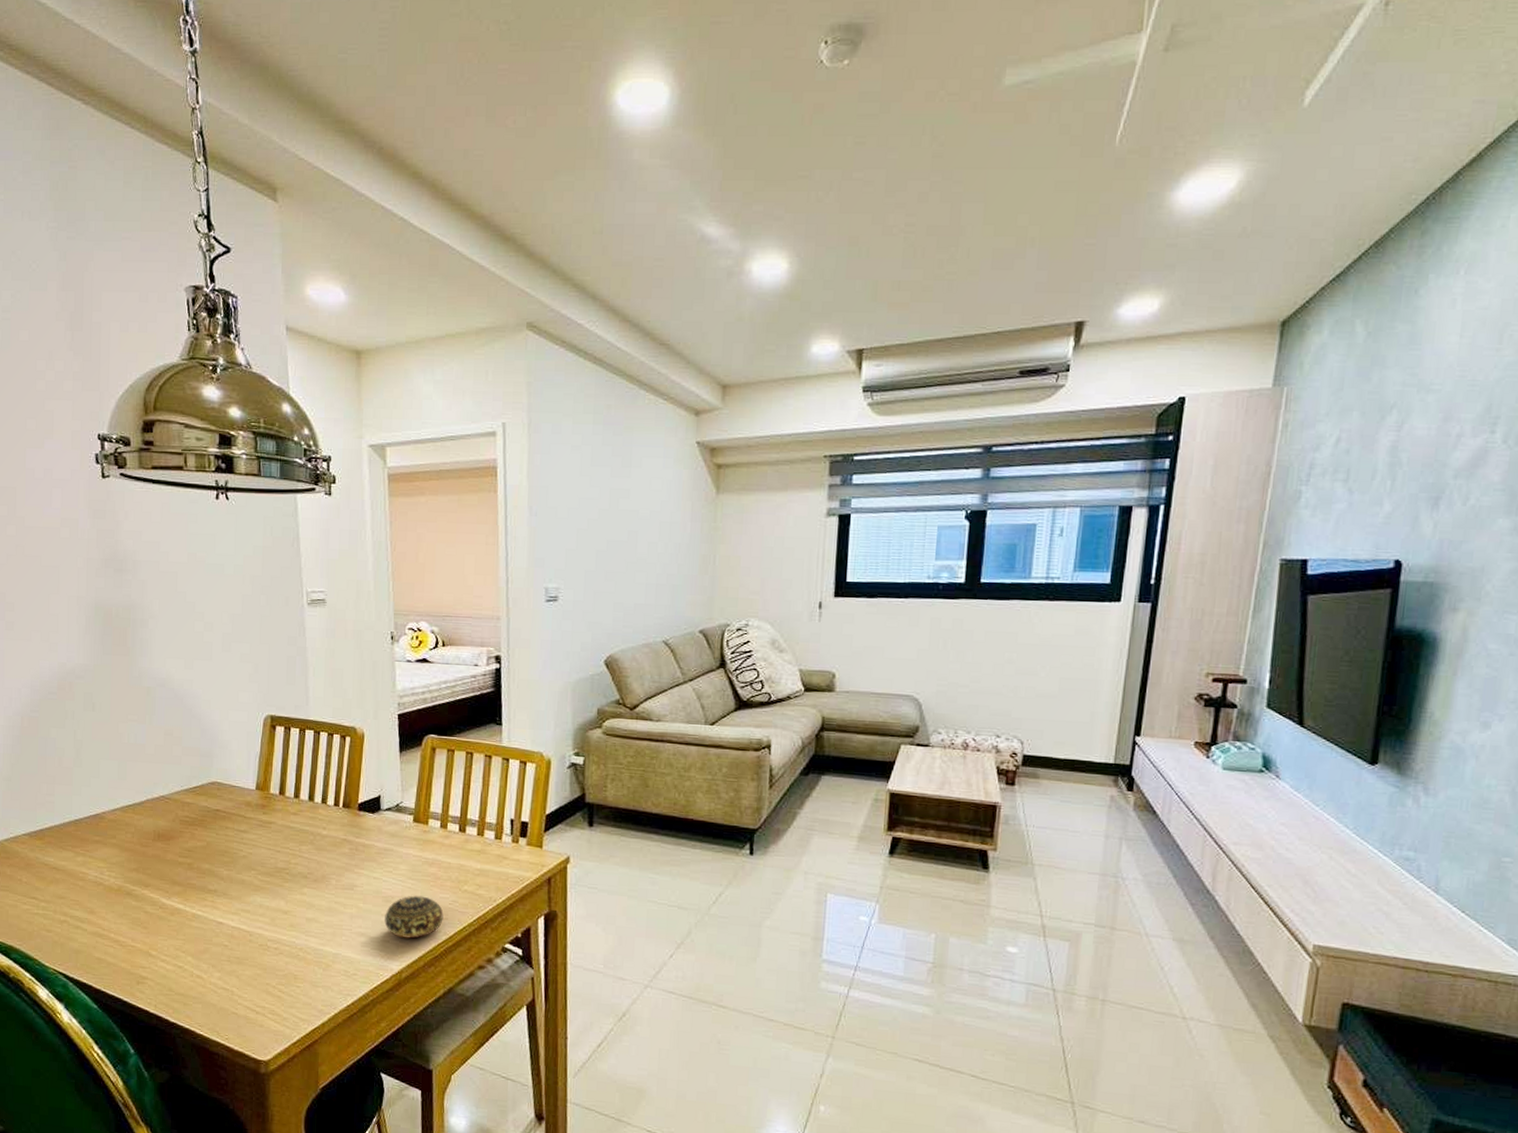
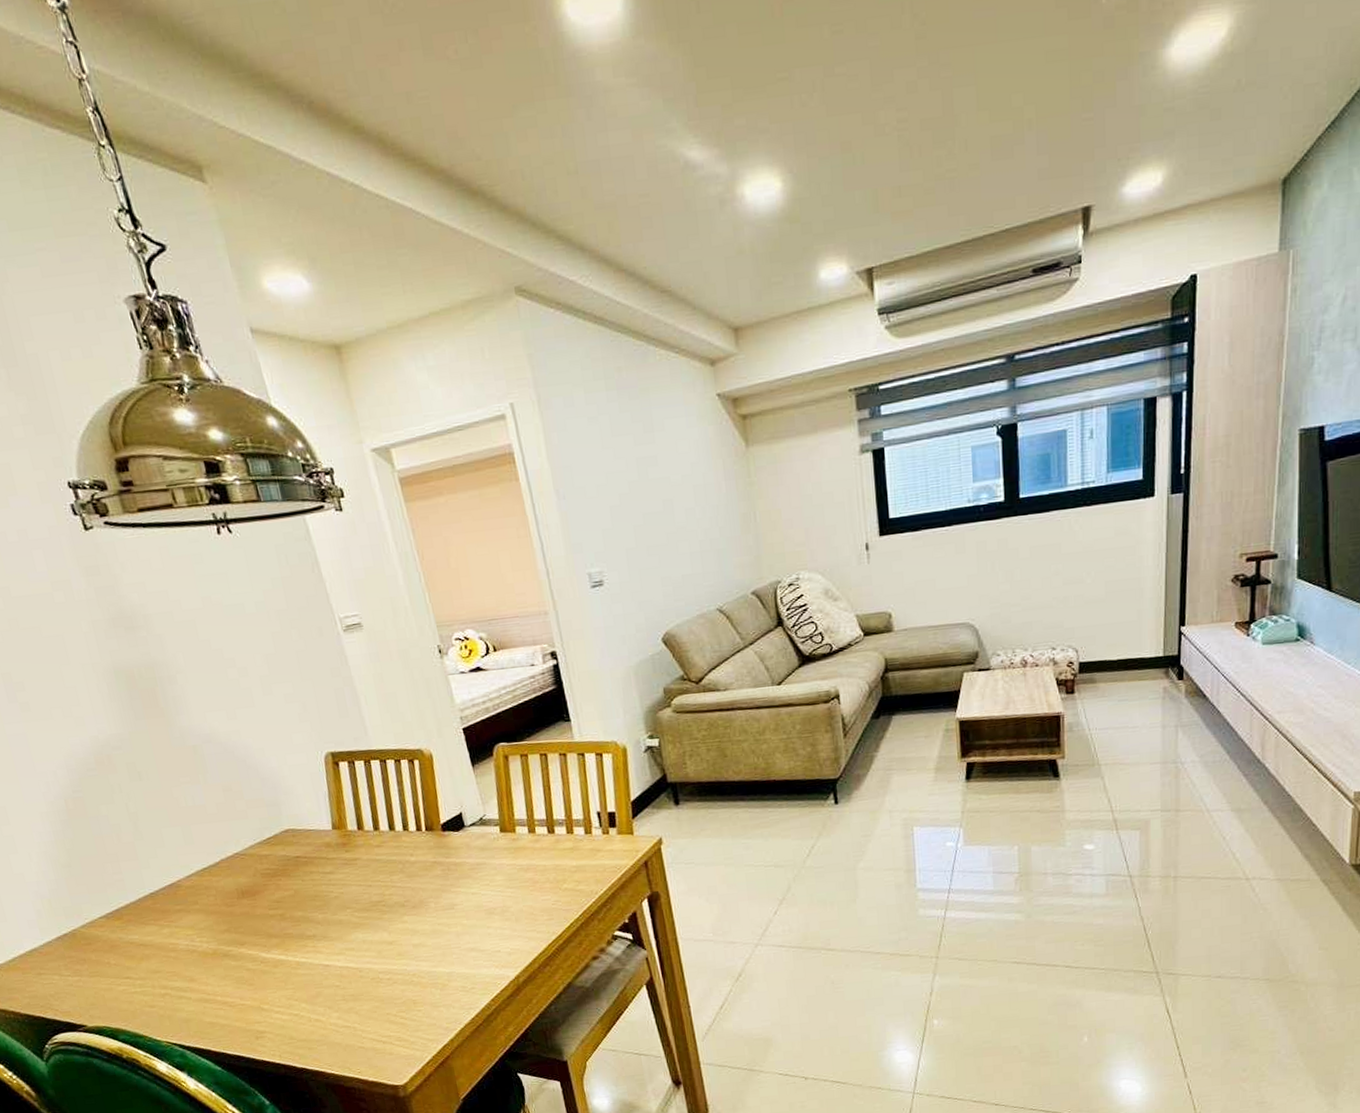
decorative ball: present [384,895,444,939] -> none [490,901,550,946]

